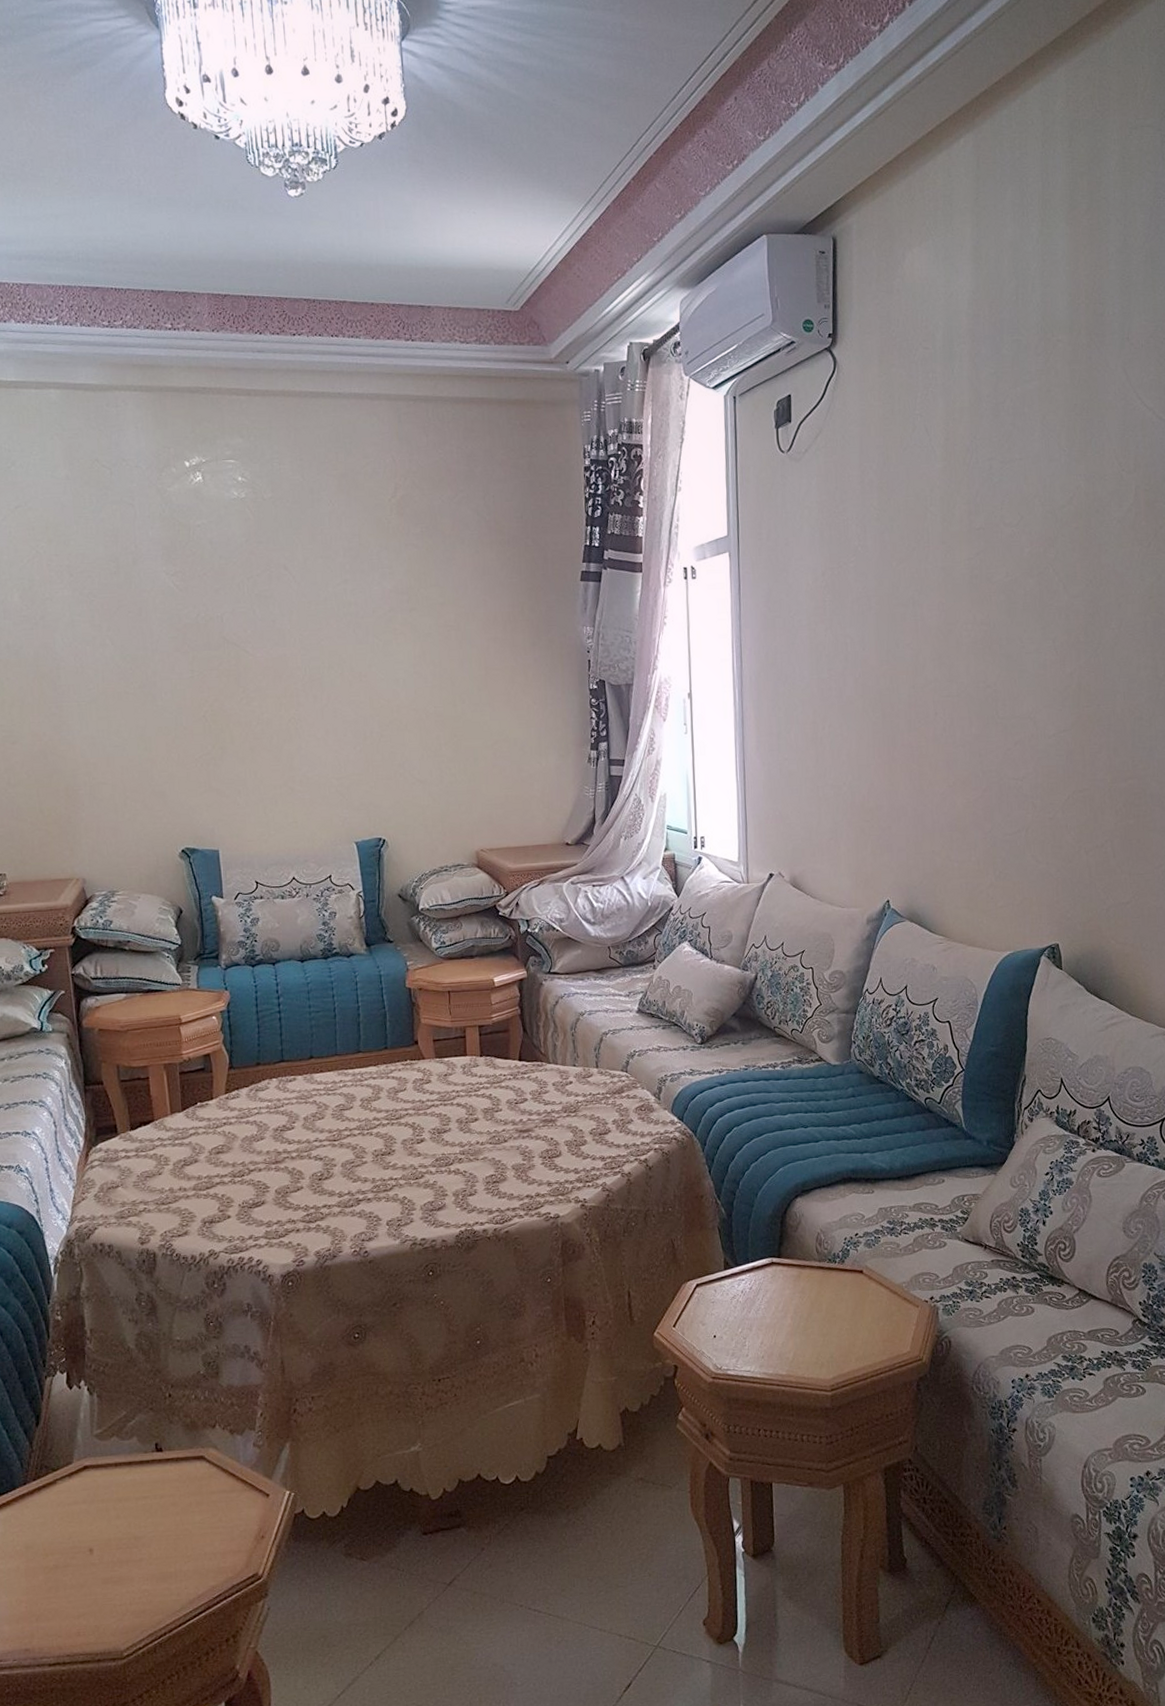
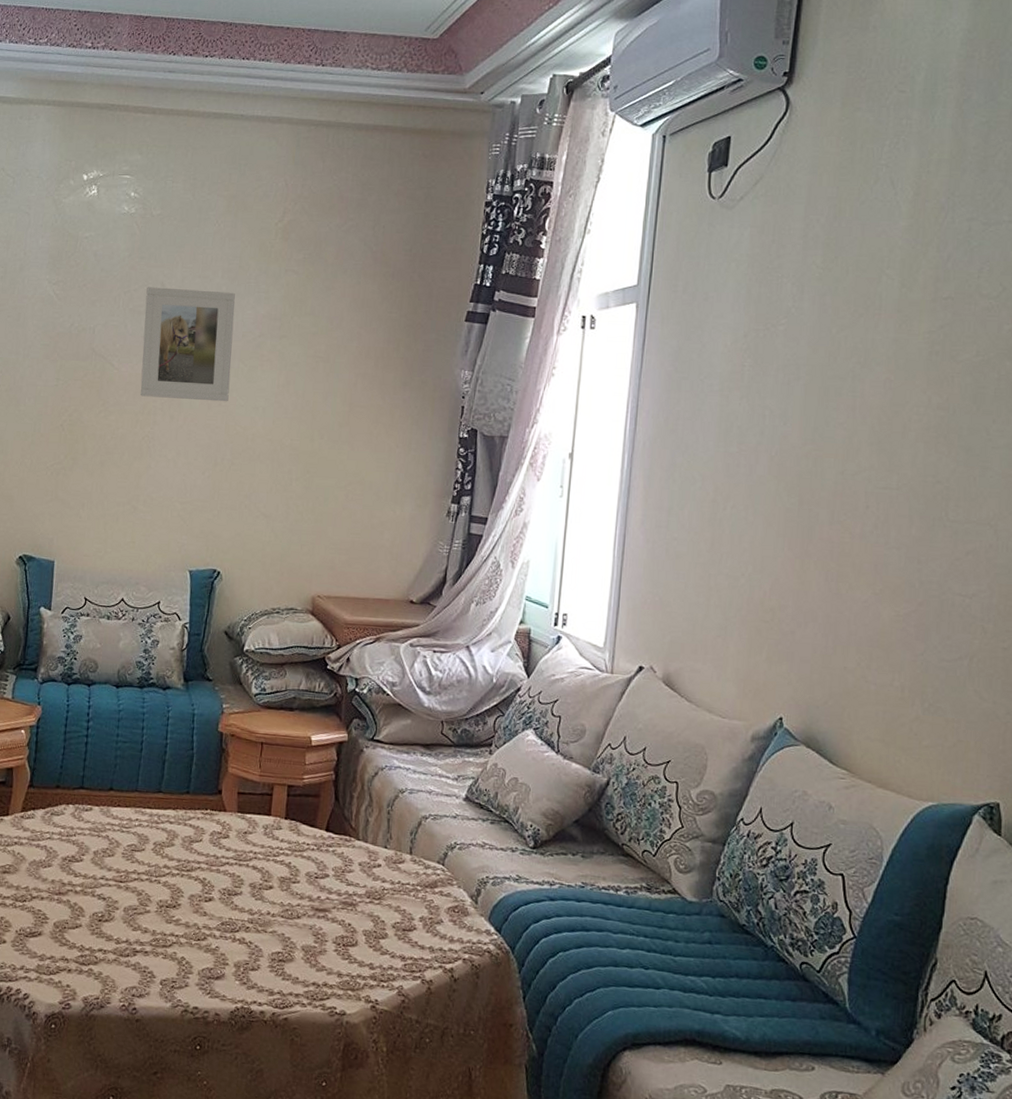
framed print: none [270,570,368,680] -> present [140,287,235,402]

